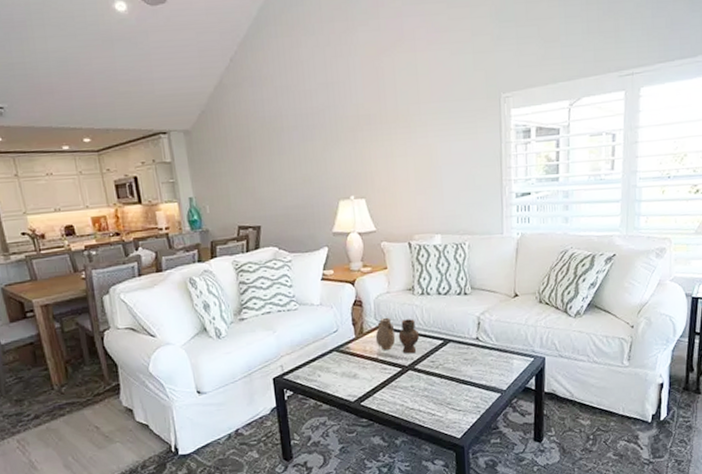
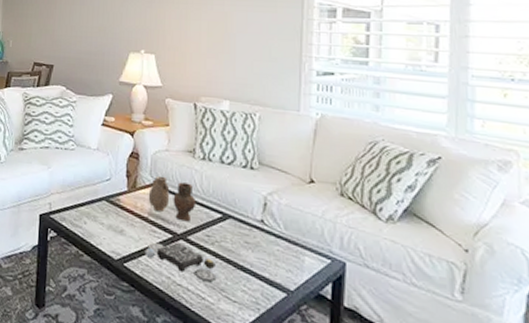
board game: none [378,373,443,400] -> present [144,242,217,282]

